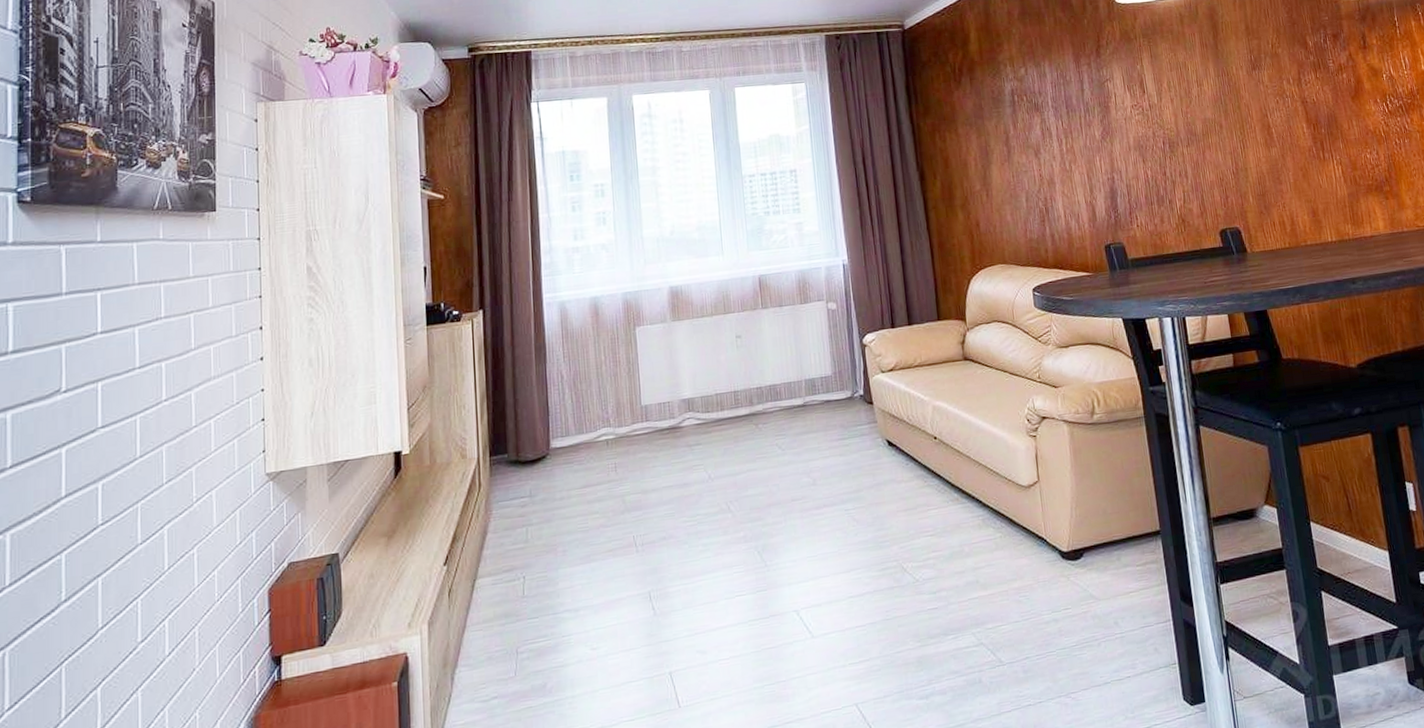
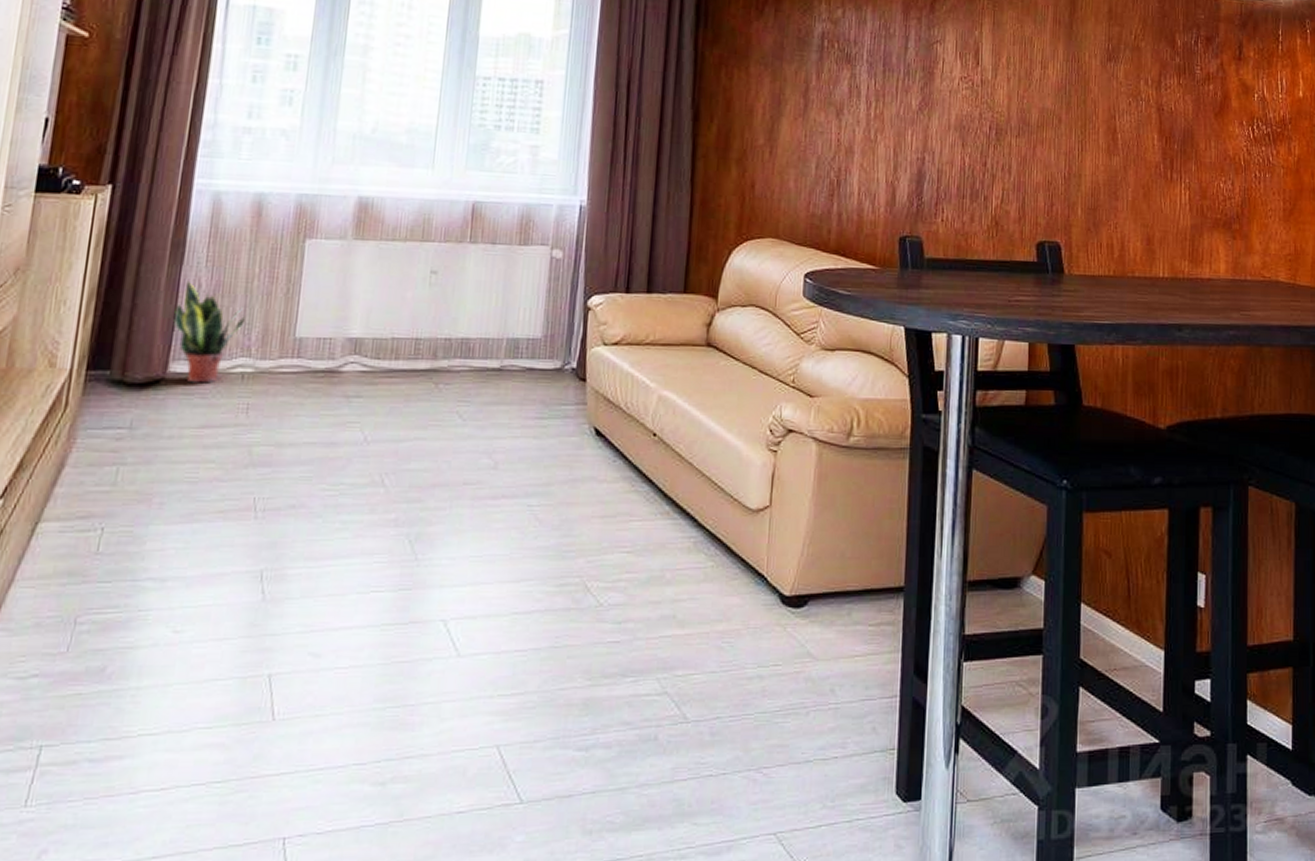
potted plant: none [547,374,601,454] -> present [173,280,245,384]

